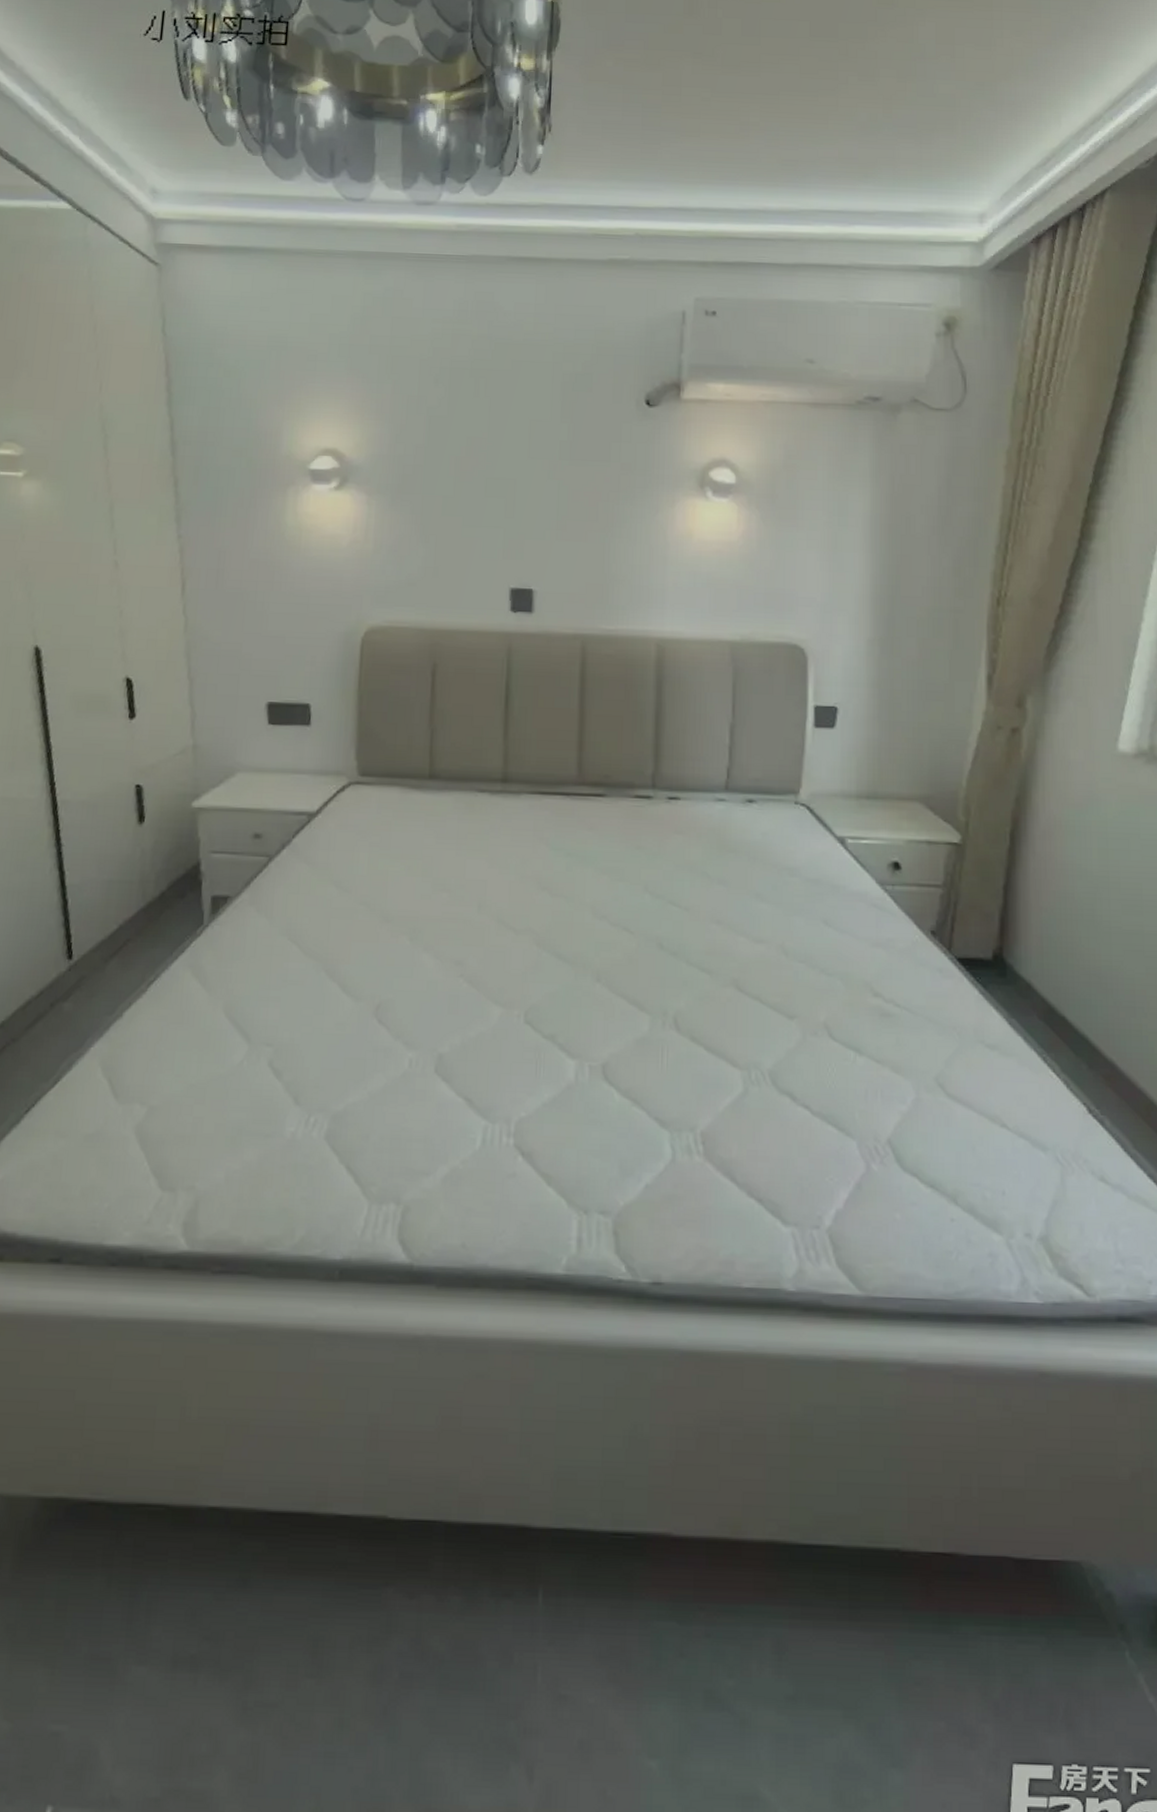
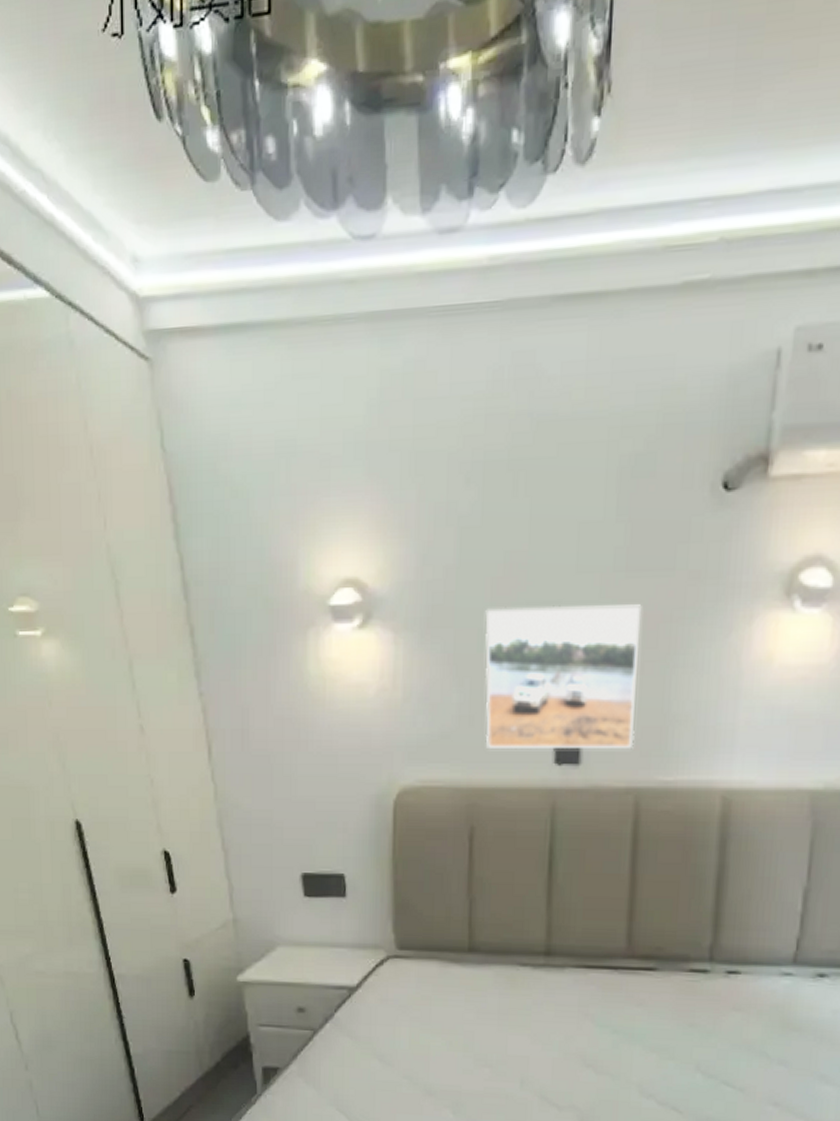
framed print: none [448,481,584,601] -> present [485,604,642,748]

